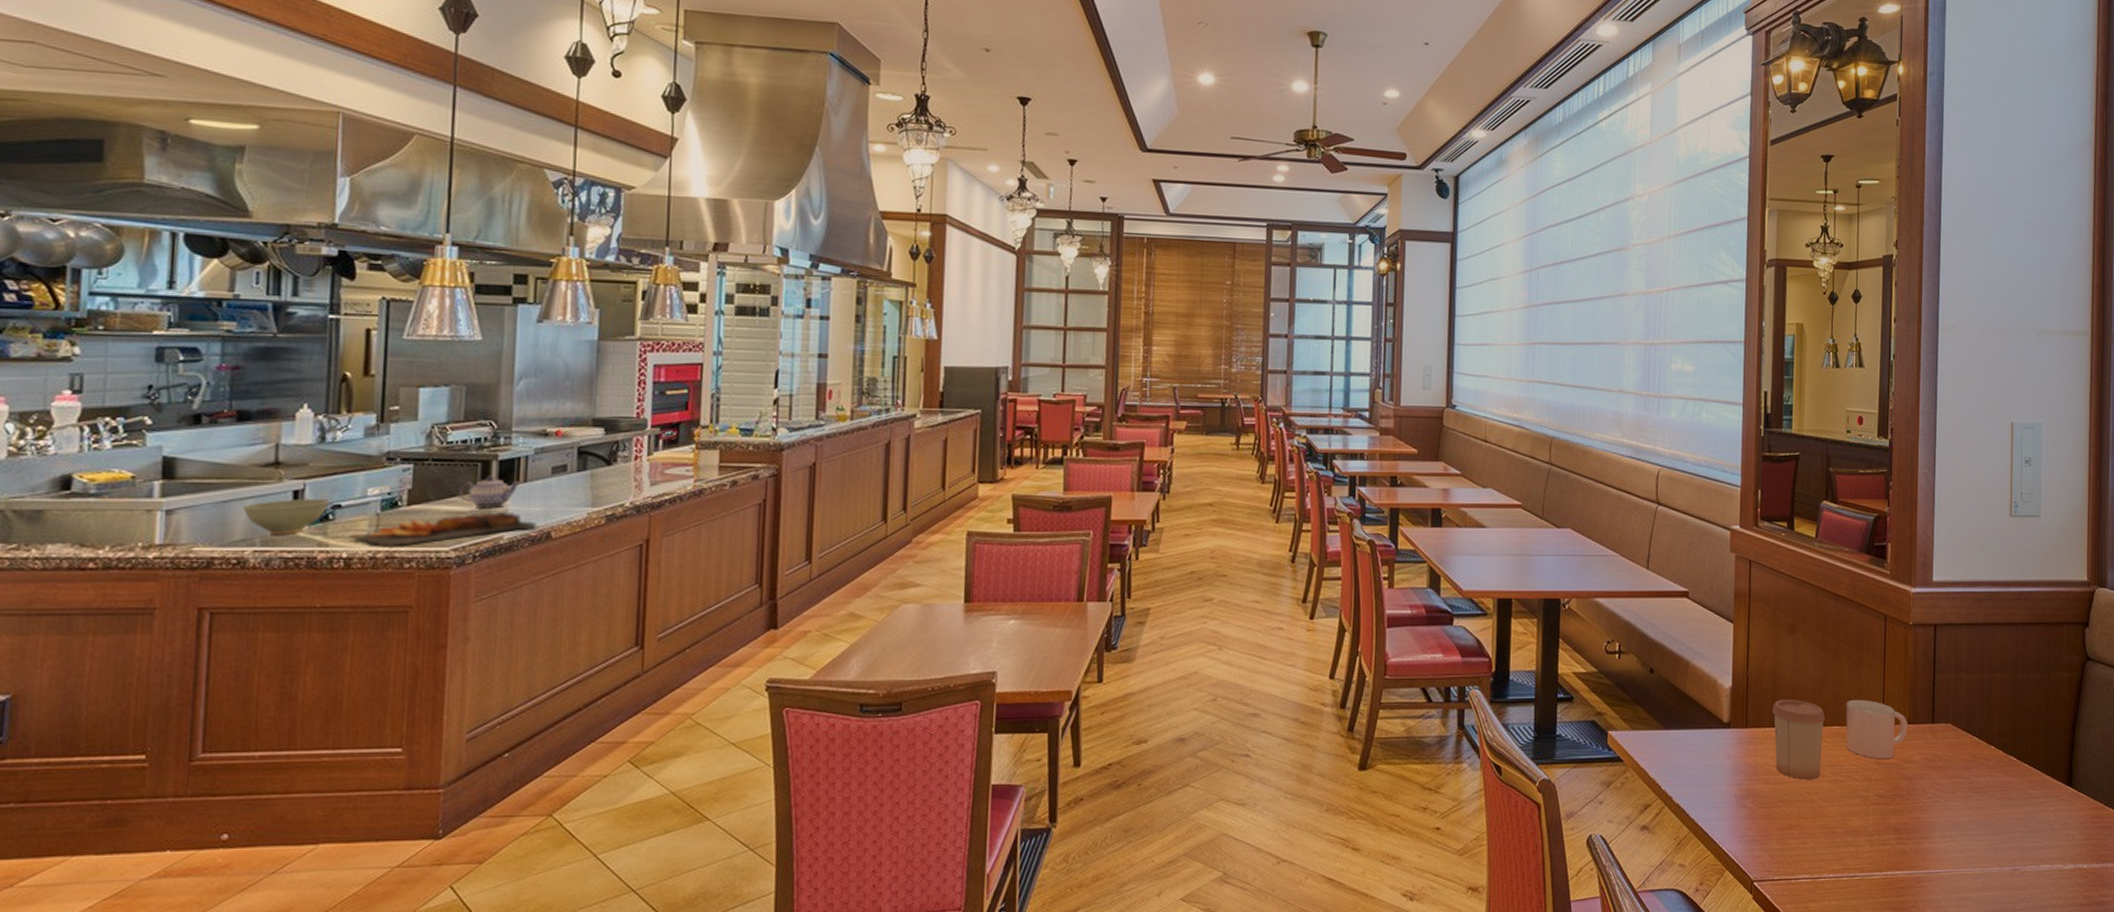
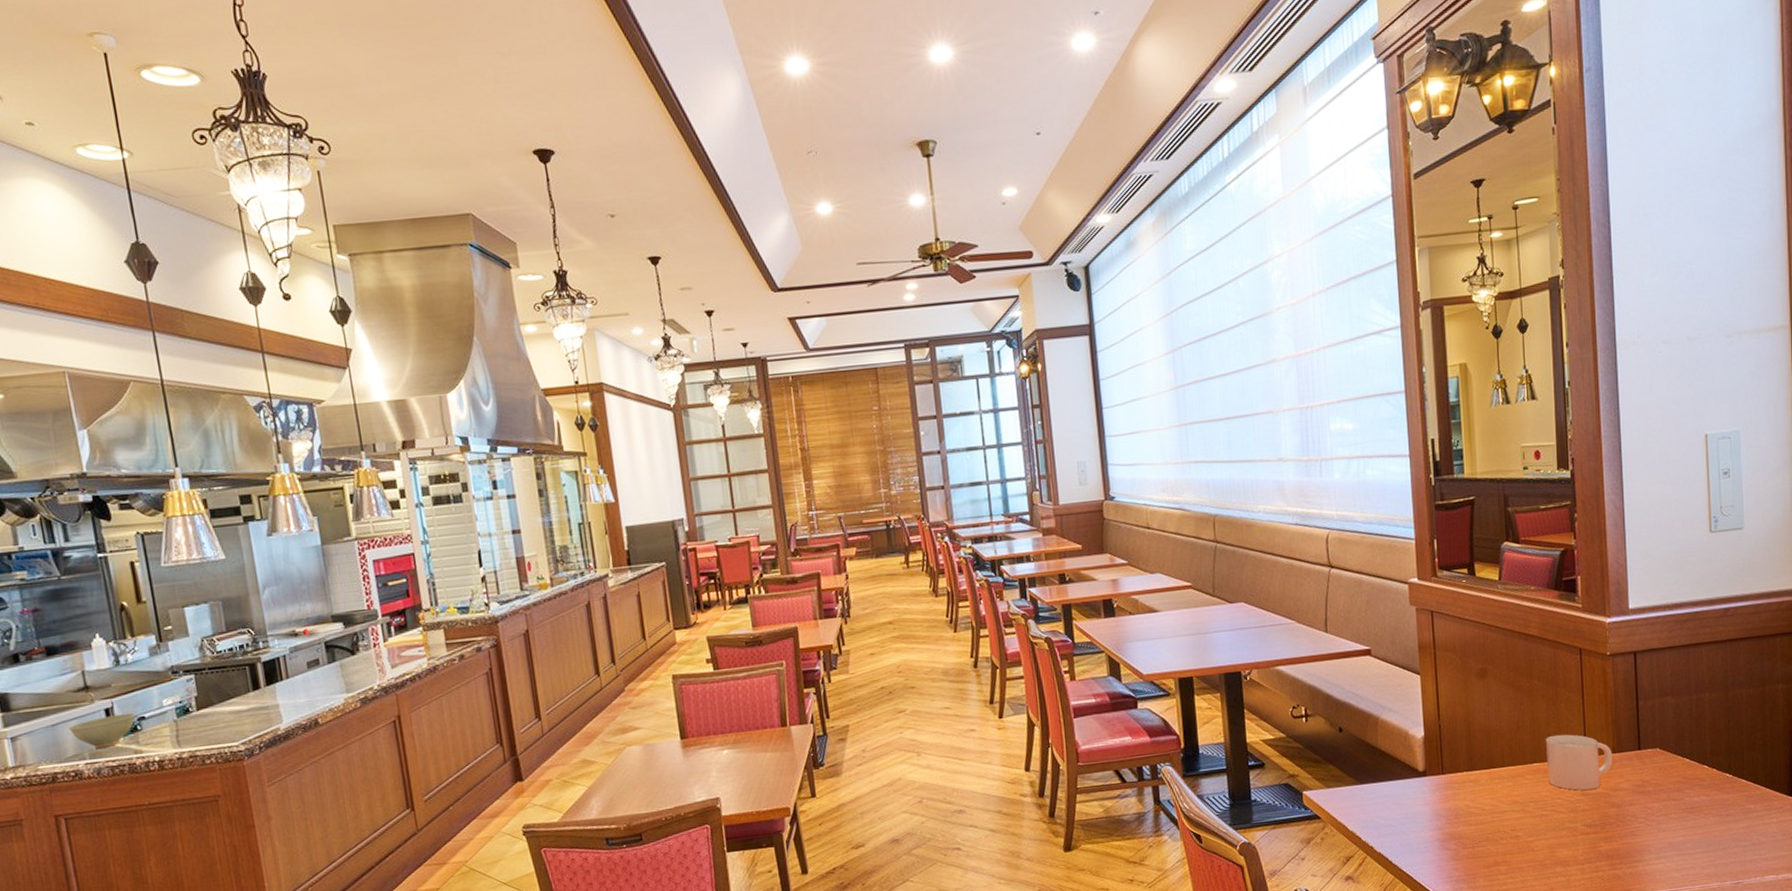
food platter: present [348,512,538,549] -> none [156,706,306,749]
teapot: present [458,476,521,509] -> none [235,676,285,706]
cup: present [1772,700,1825,780] -> none [1468,742,1524,818]

